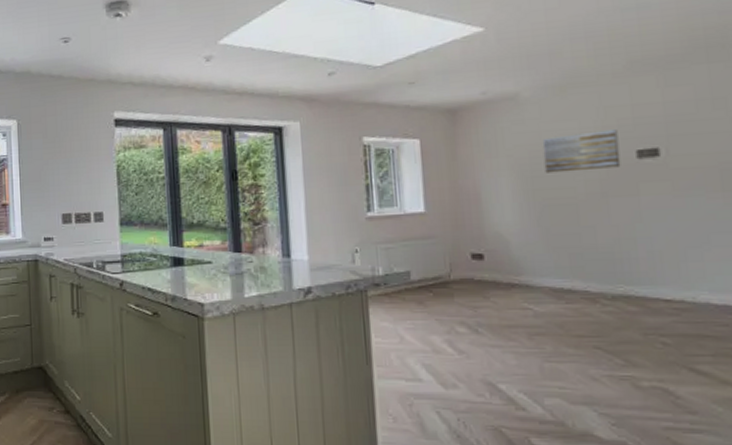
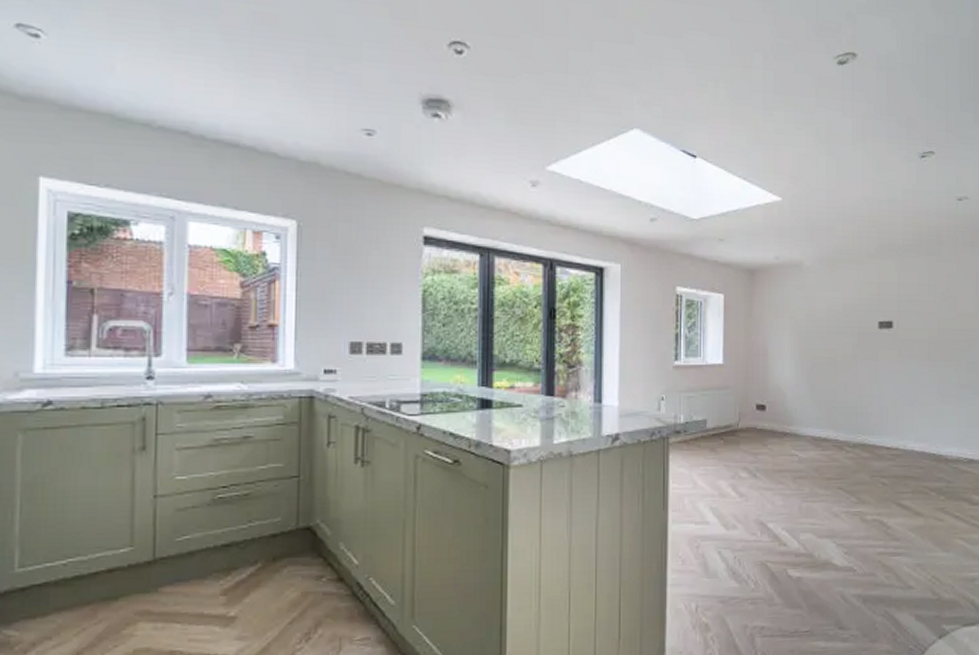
wall art: present [542,129,621,173] -> none [816,302,868,336]

